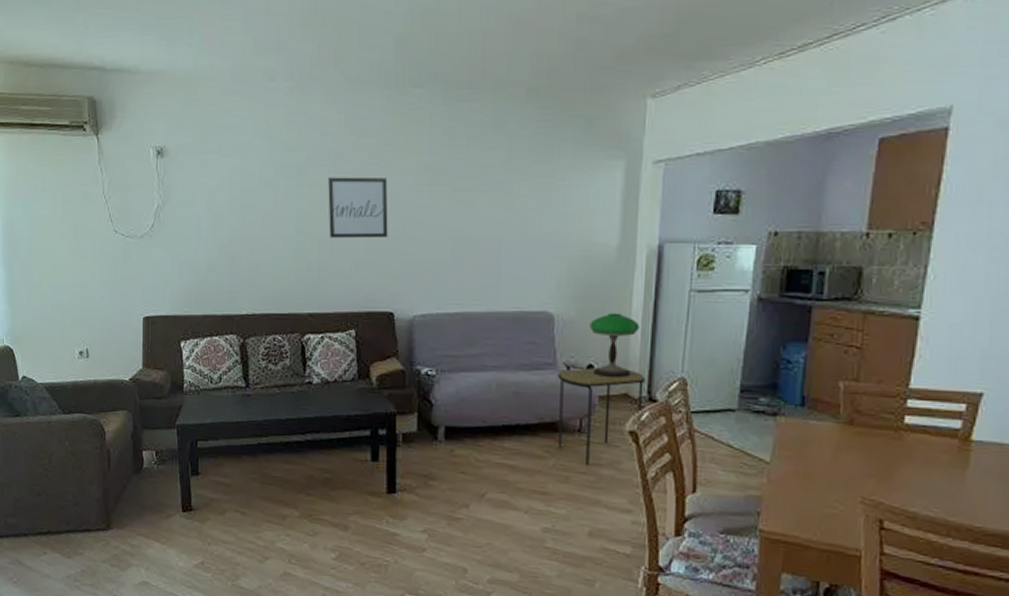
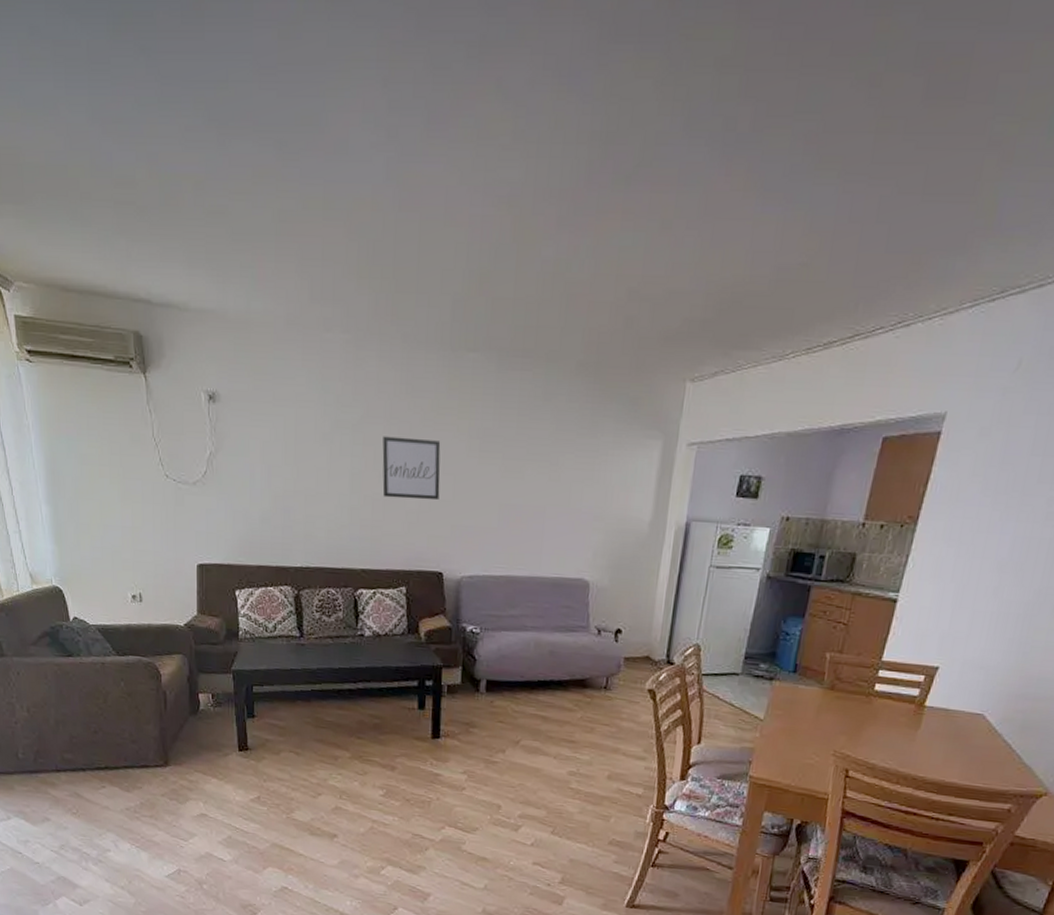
side table: present [557,368,646,465] -> none [586,632,666,718]
table lamp: present [589,312,639,379] -> none [620,583,664,643]

